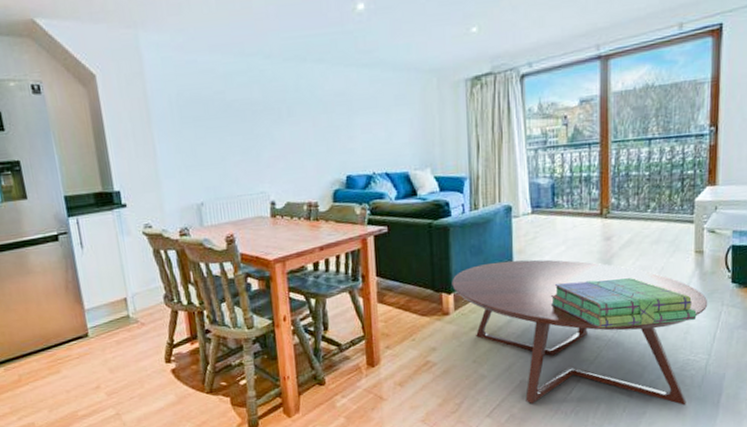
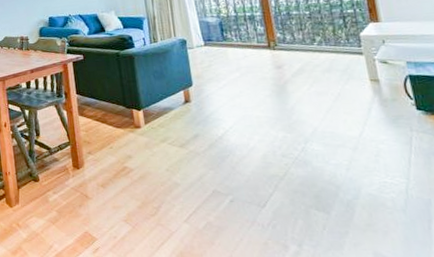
coffee table: present [452,259,708,406] -> none [140,83,396,229]
stack of books: present [550,277,697,329] -> none [231,101,385,147]

